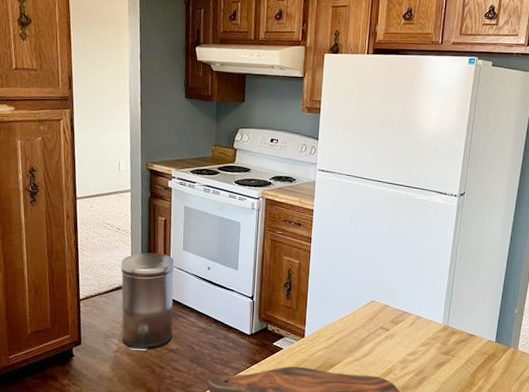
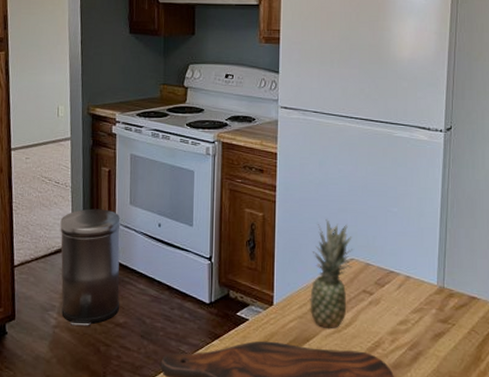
fruit: none [335,267,375,358] -> present [310,218,354,329]

